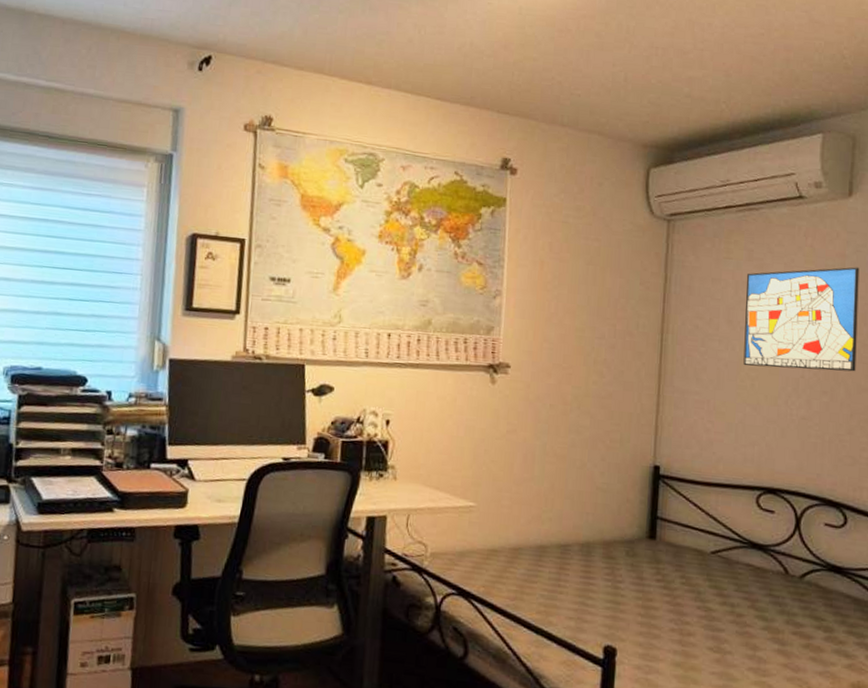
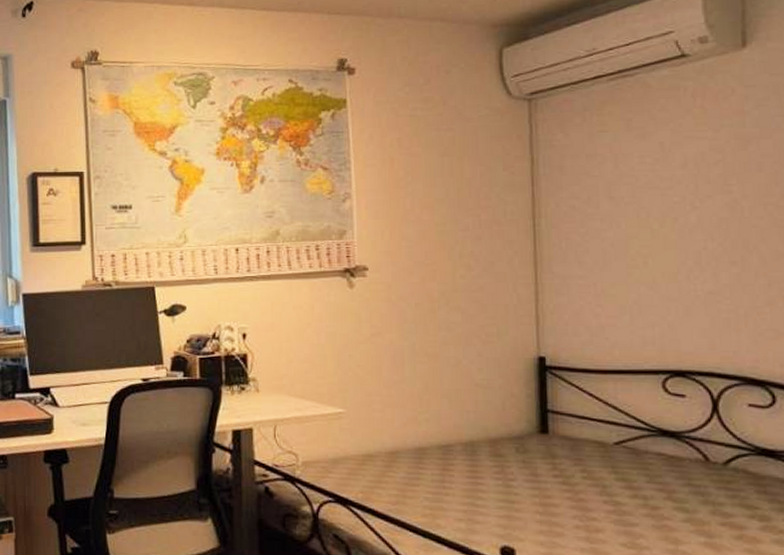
wall art: present [743,267,860,372] -> none [626,123,770,243]

